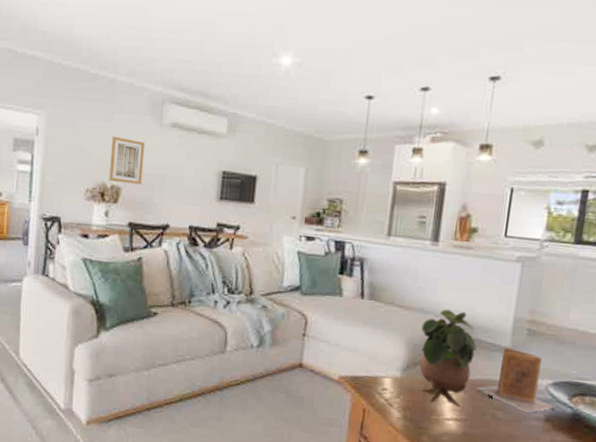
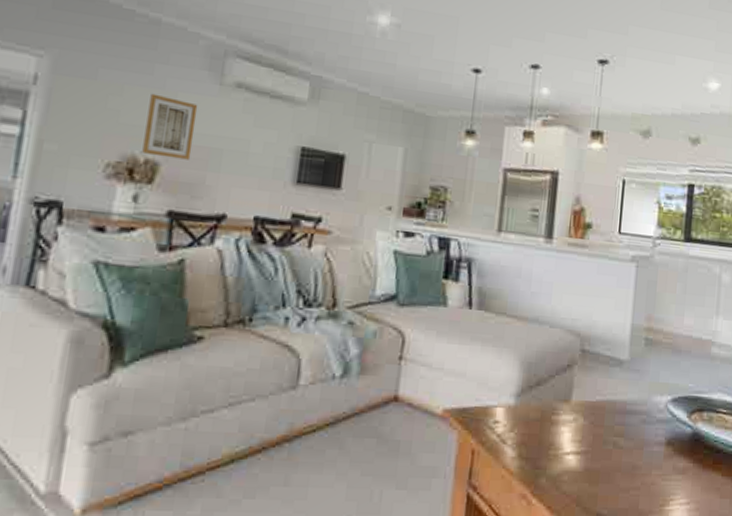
potted plant: present [419,309,477,406] -> none [535,319,595,436]
book: present [476,346,556,413] -> none [596,360,676,436]

